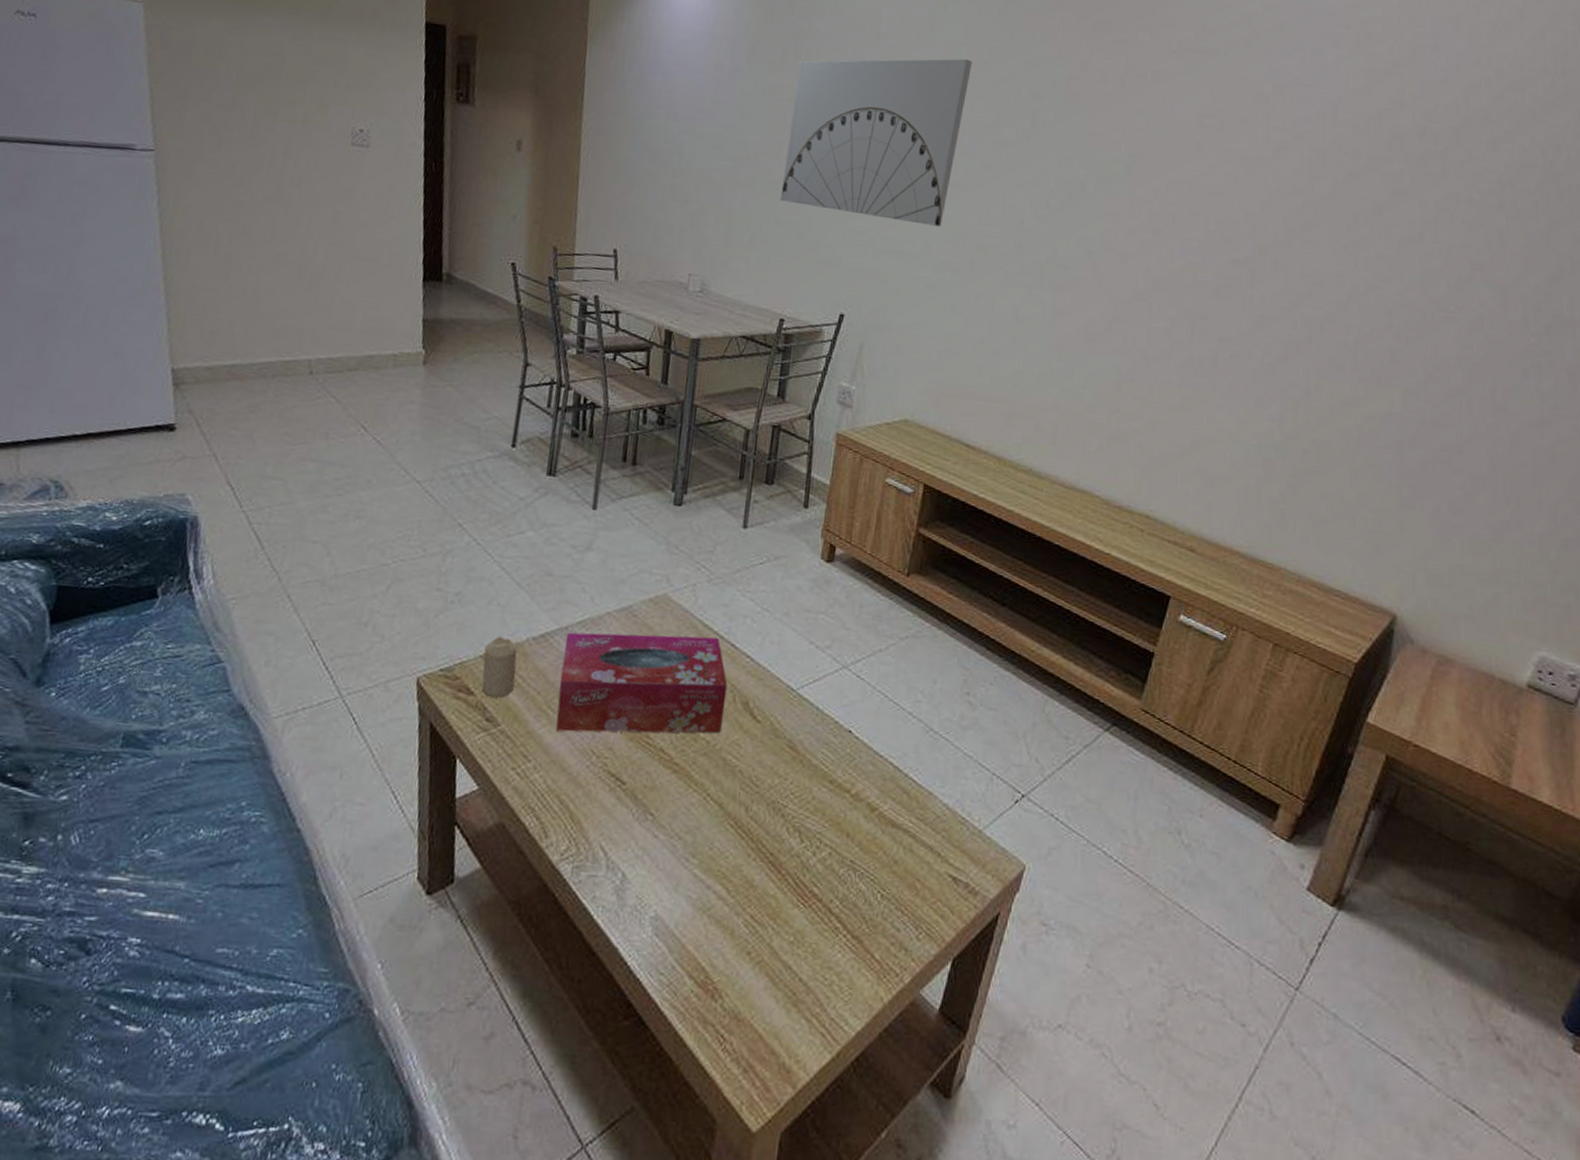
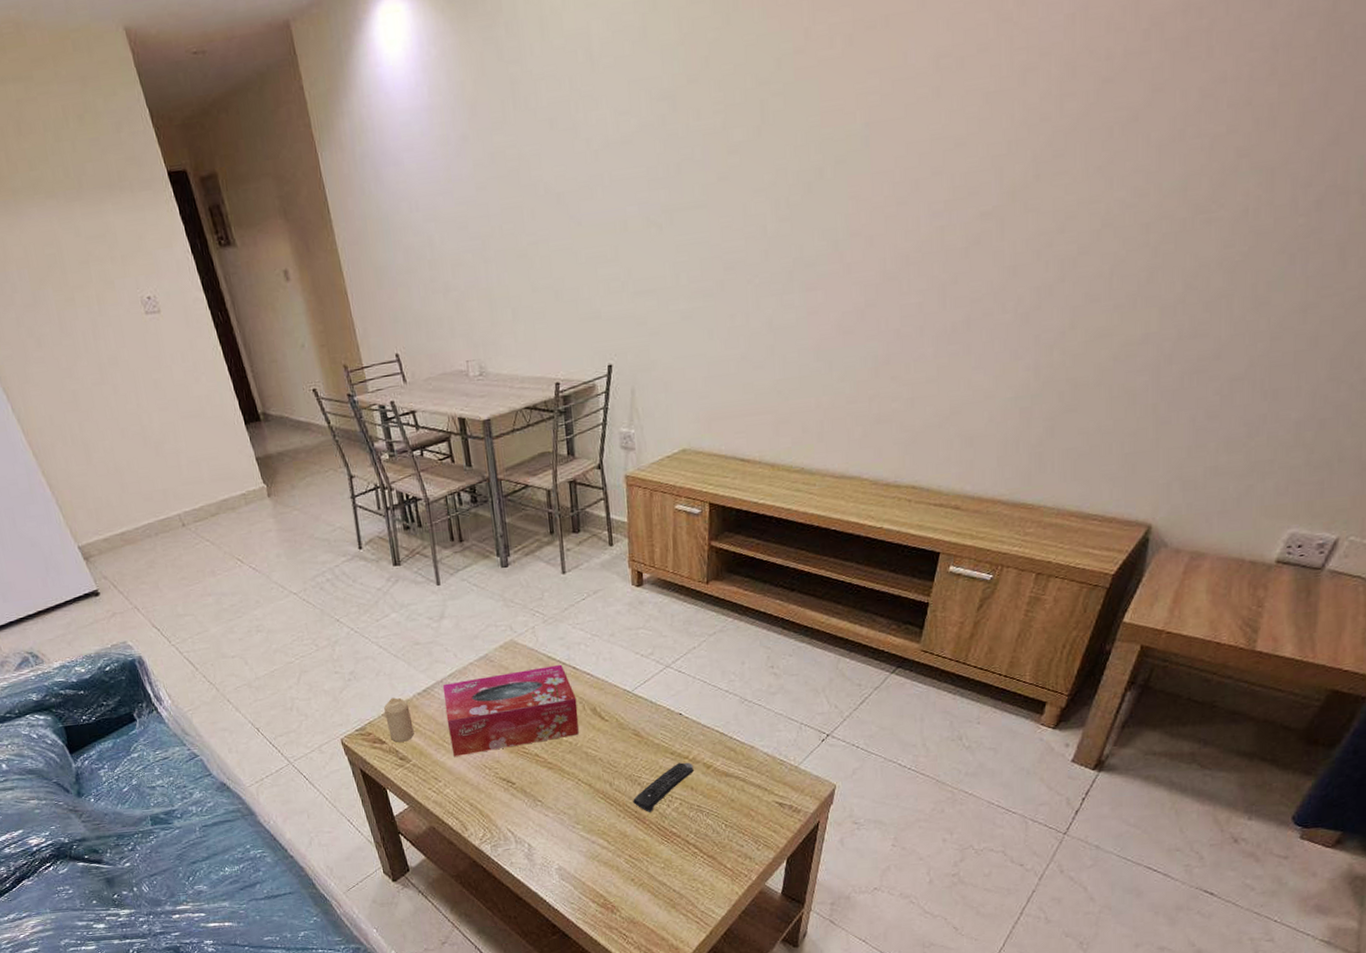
remote control: none [770,796,854,858] -> present [633,762,694,812]
wall art: present [780,58,972,227] -> none [520,60,692,268]

